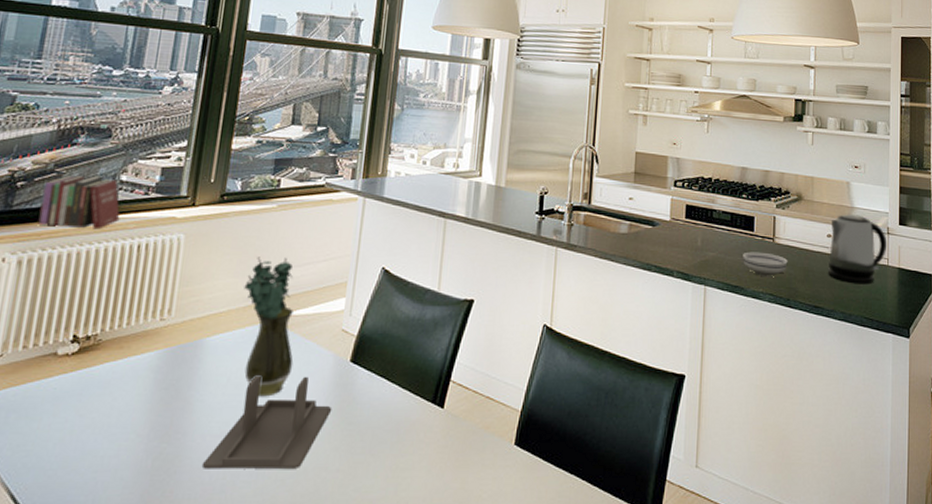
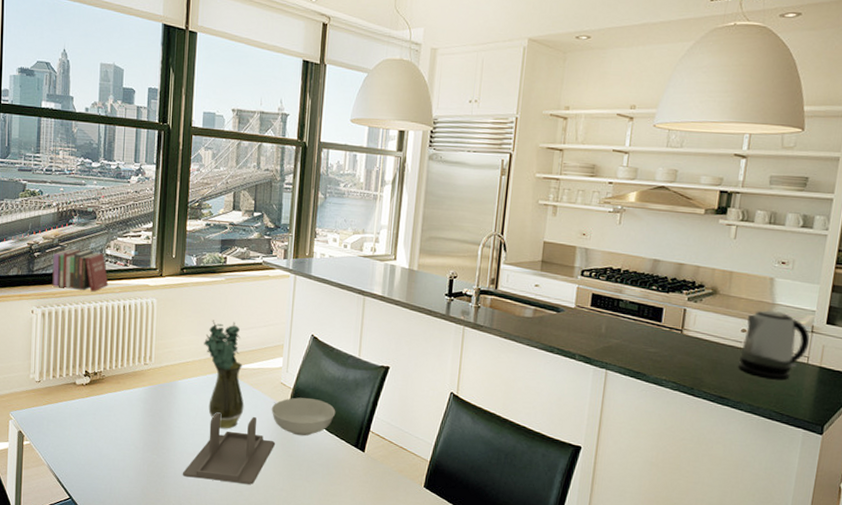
bowl: none [328,346,410,396] -> present [271,397,336,436]
bowl: present [743,252,788,278] -> none [647,341,696,367]

